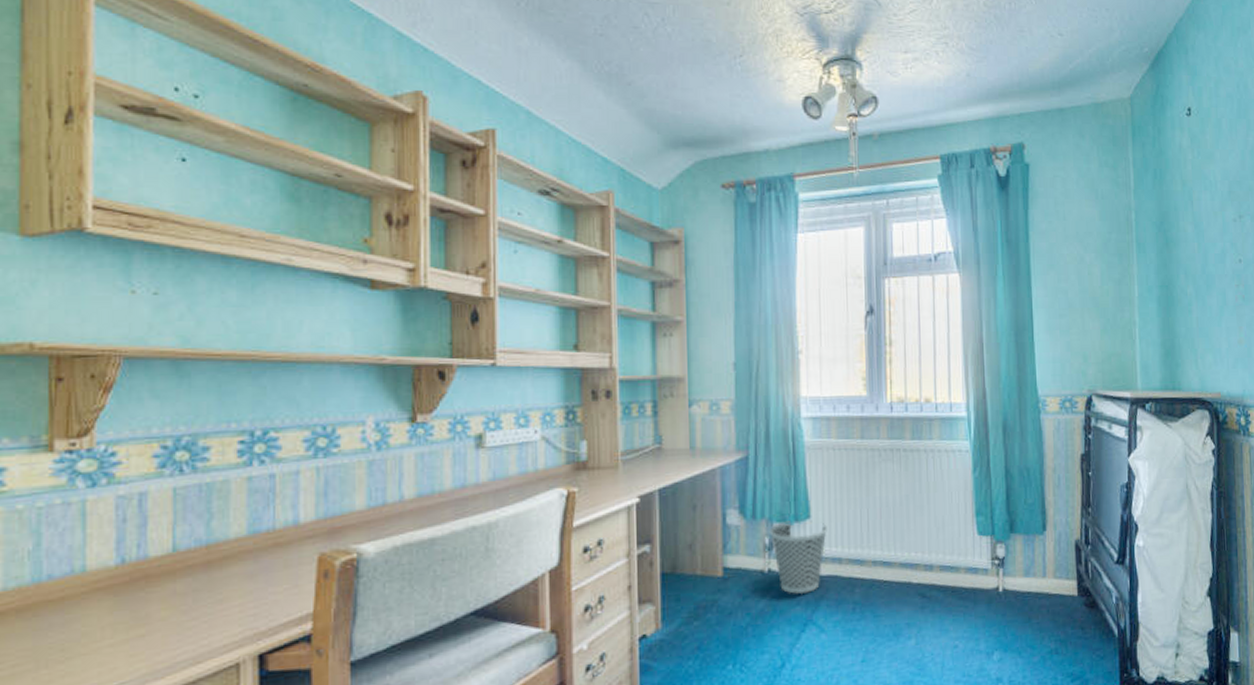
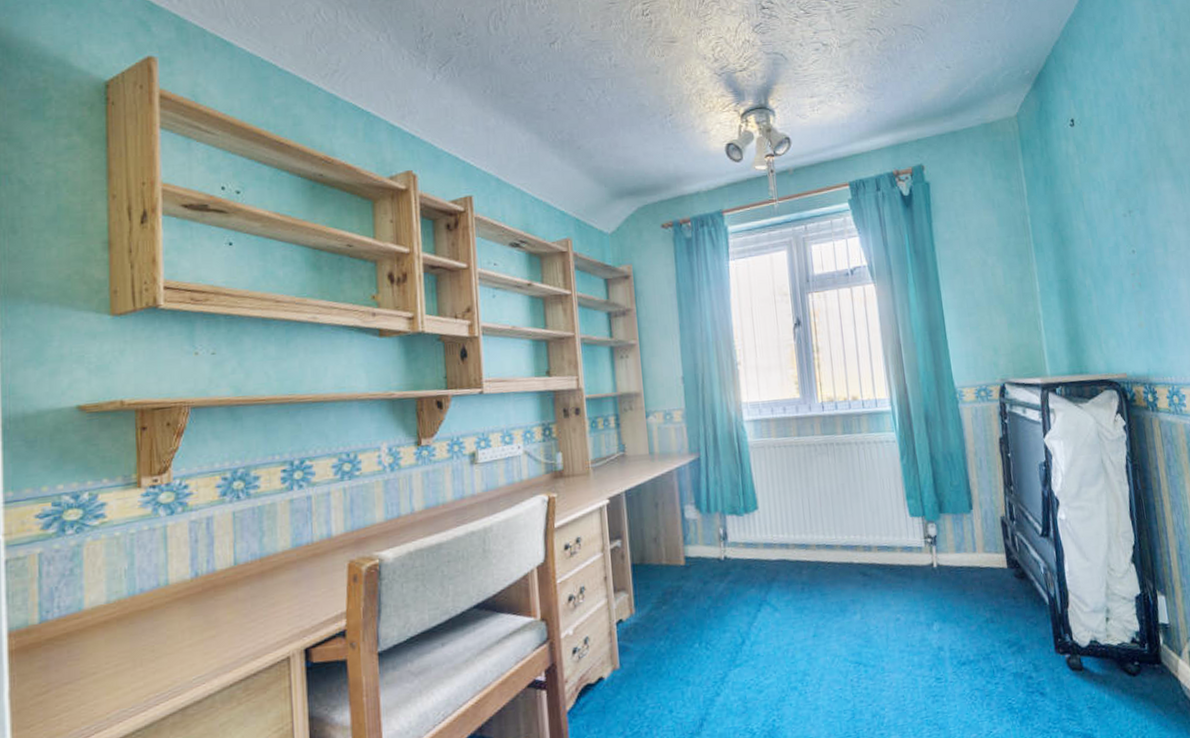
wastebasket: present [769,521,827,595] -> none [723,513,774,578]

